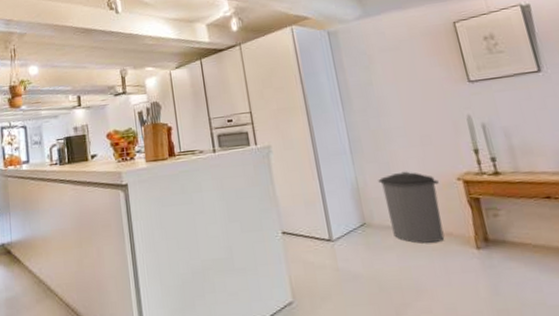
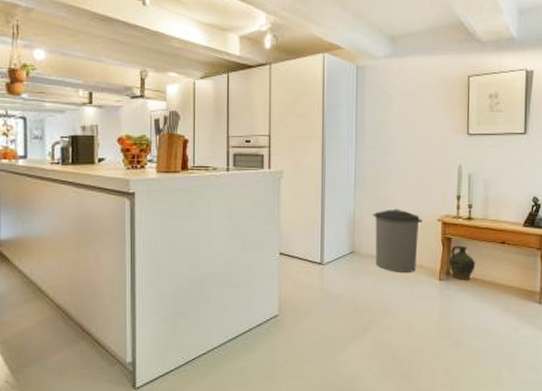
ceramic jug: none [482,205,520,247] -> present [449,245,476,280]

